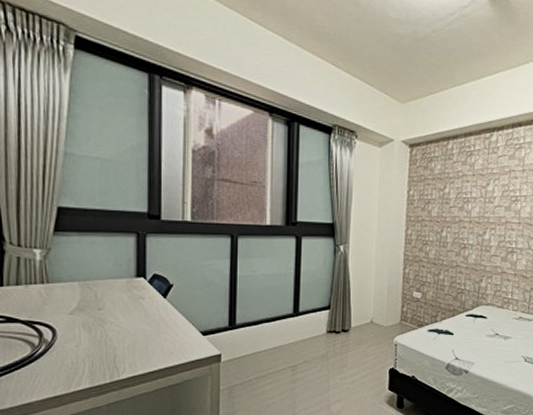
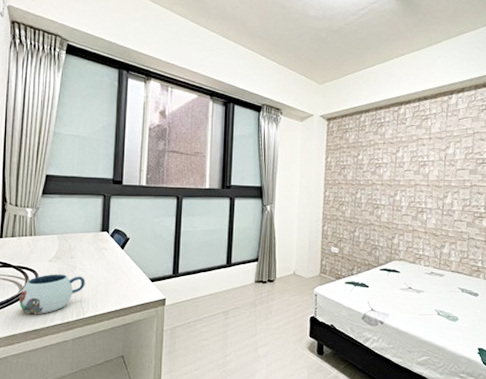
mug: none [33,329,119,379] -> present [19,274,85,315]

